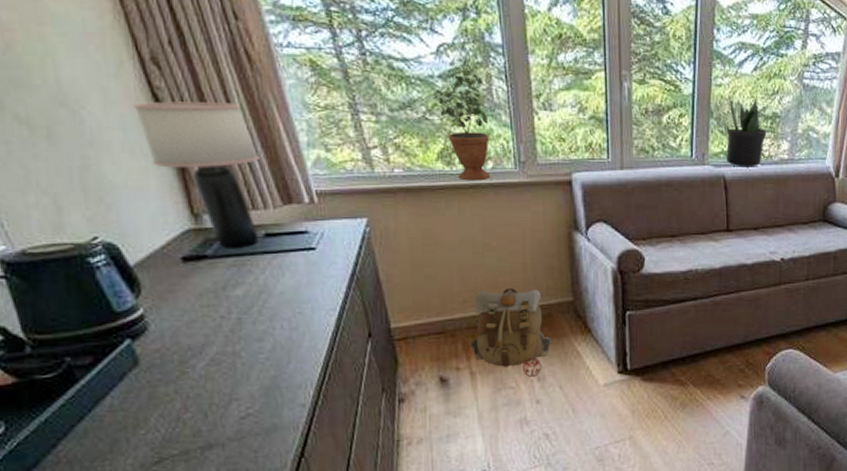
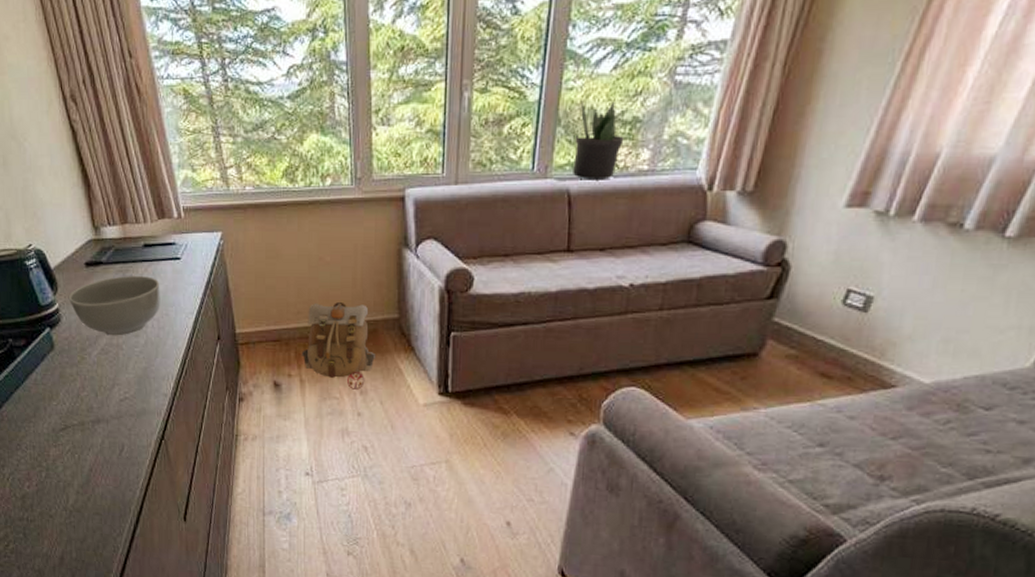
table lamp: present [134,101,260,248] -> none [58,131,143,256]
bowl: none [158,270,292,343] -> present [68,276,161,336]
potted plant: present [432,65,492,181] -> none [281,84,330,197]

